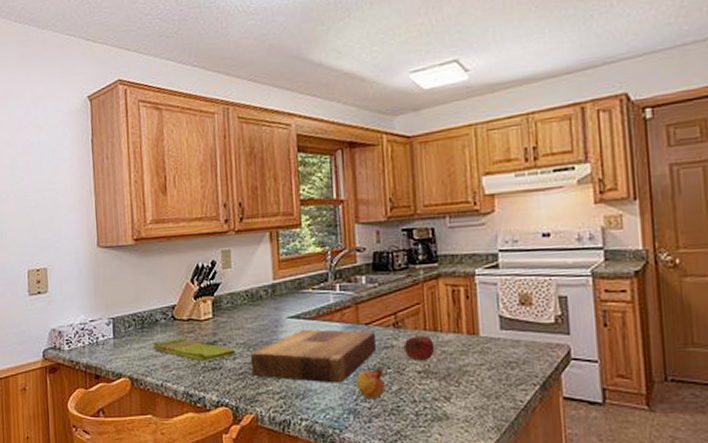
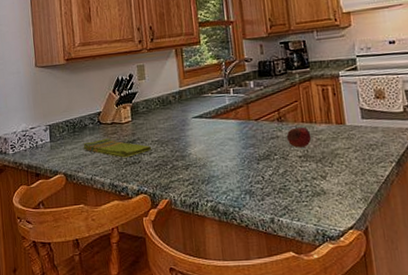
cutting board: present [250,329,377,383] -> none [163,125,265,170]
fruit: present [355,367,386,400] -> none [250,154,274,182]

